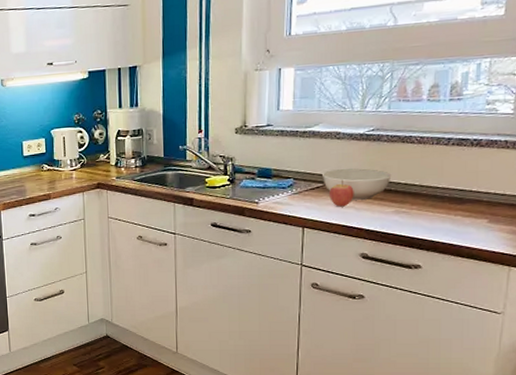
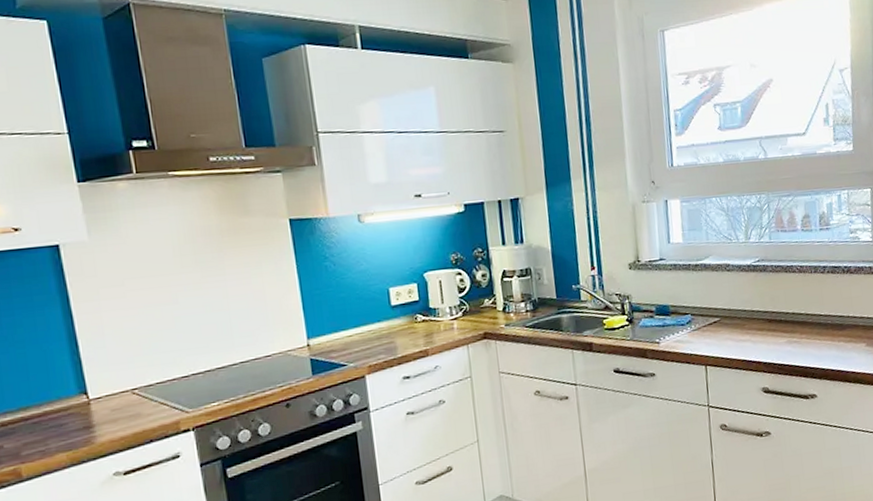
bowl: present [321,168,392,200] -> none [717,300,781,333]
fruit: present [329,179,354,207] -> none [726,312,750,341]

